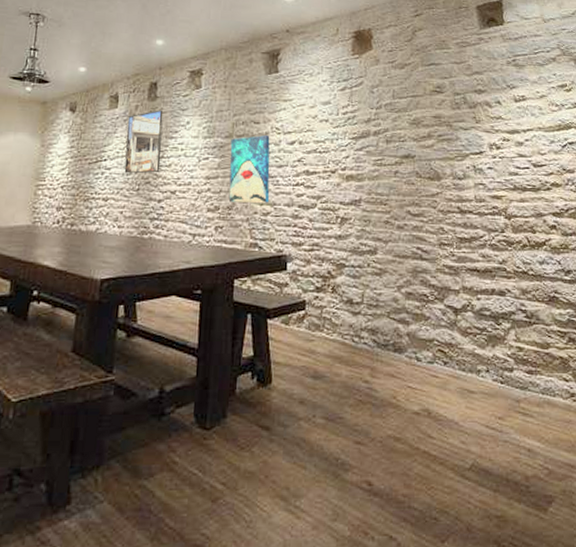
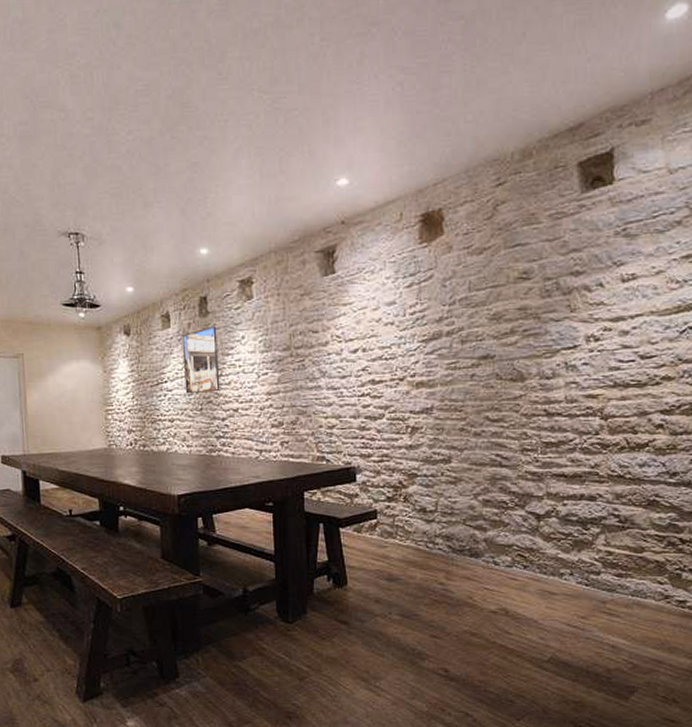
wall art: present [229,135,270,203] -> none [289,345,334,417]

